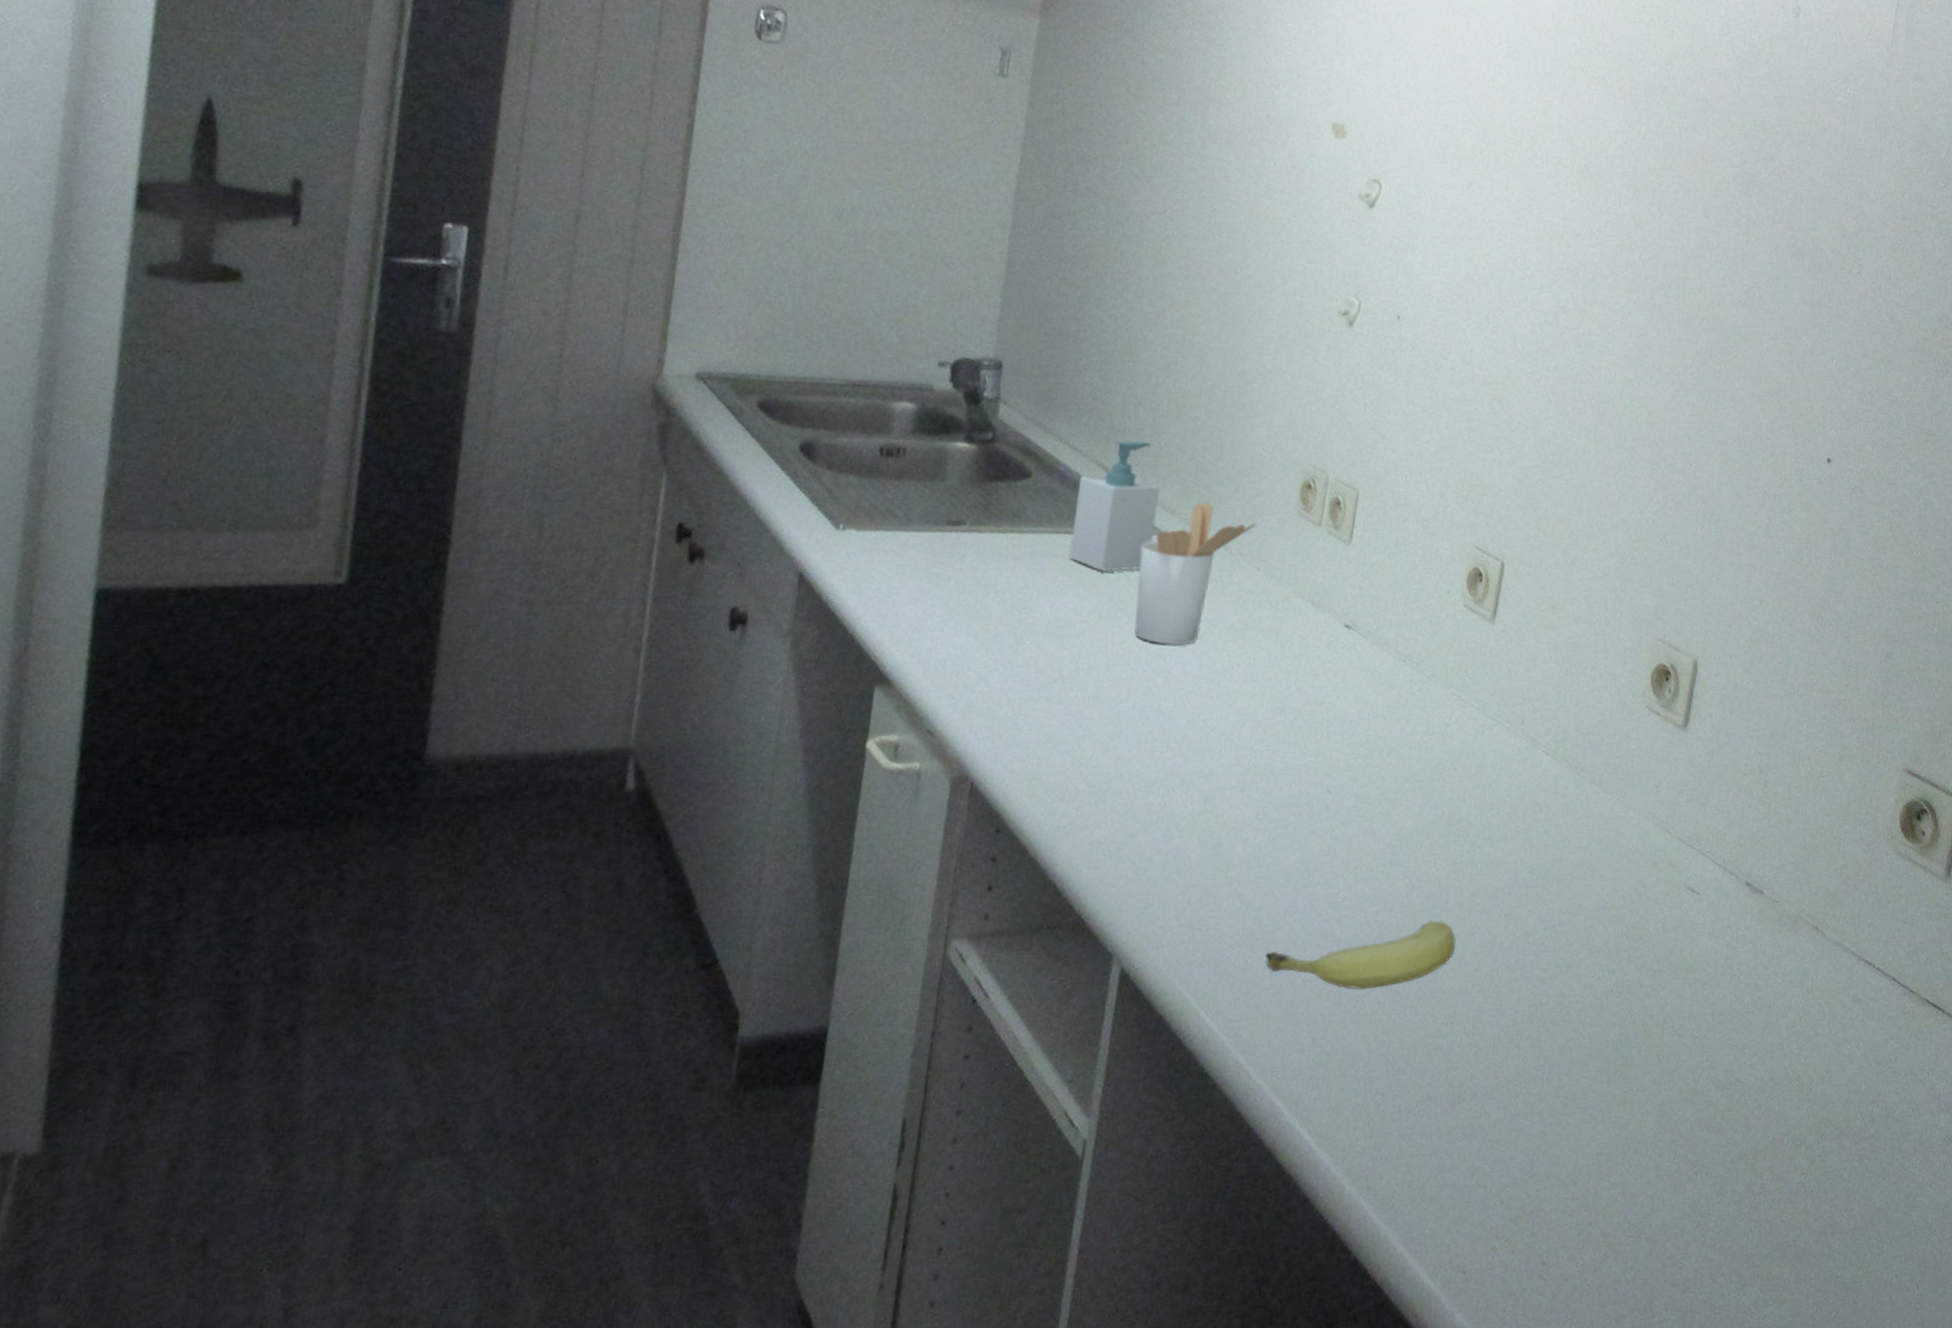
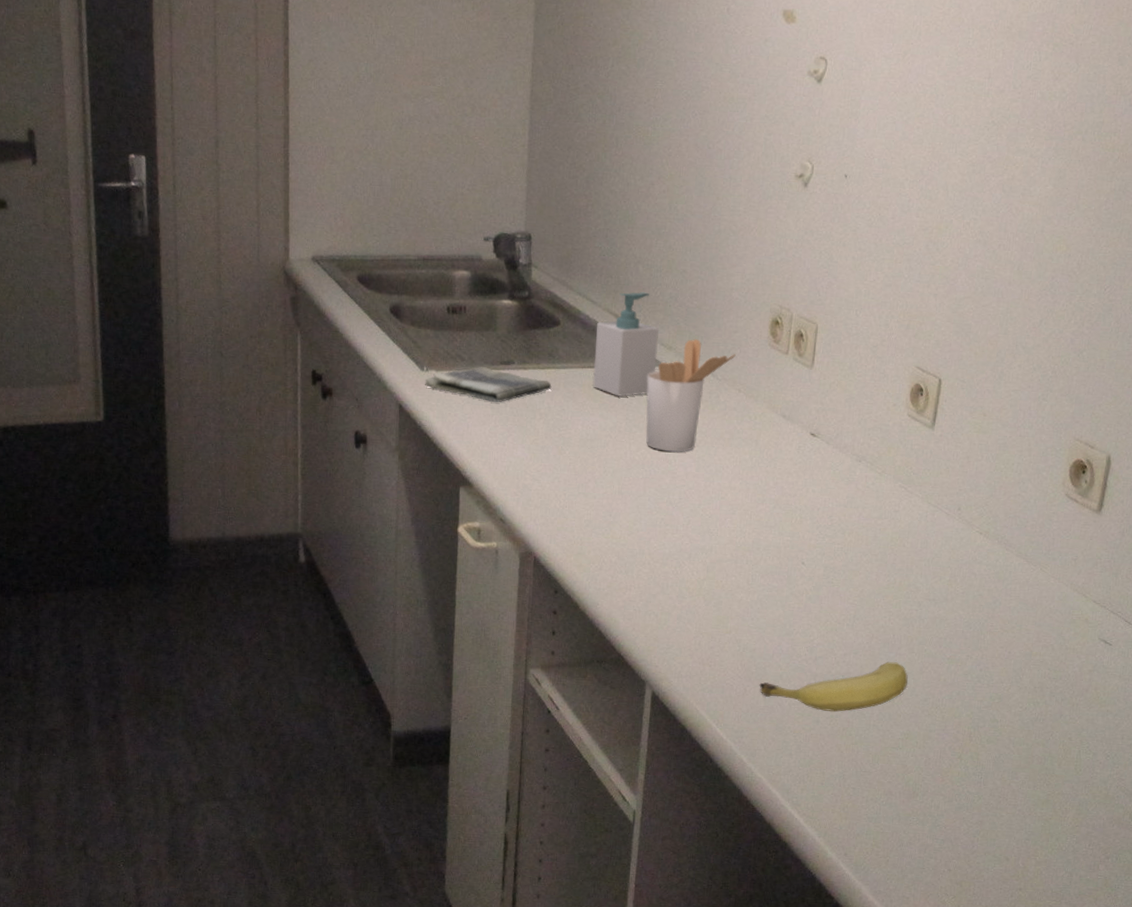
dish towel: none [839,526,1014,574] -> present [425,366,552,402]

